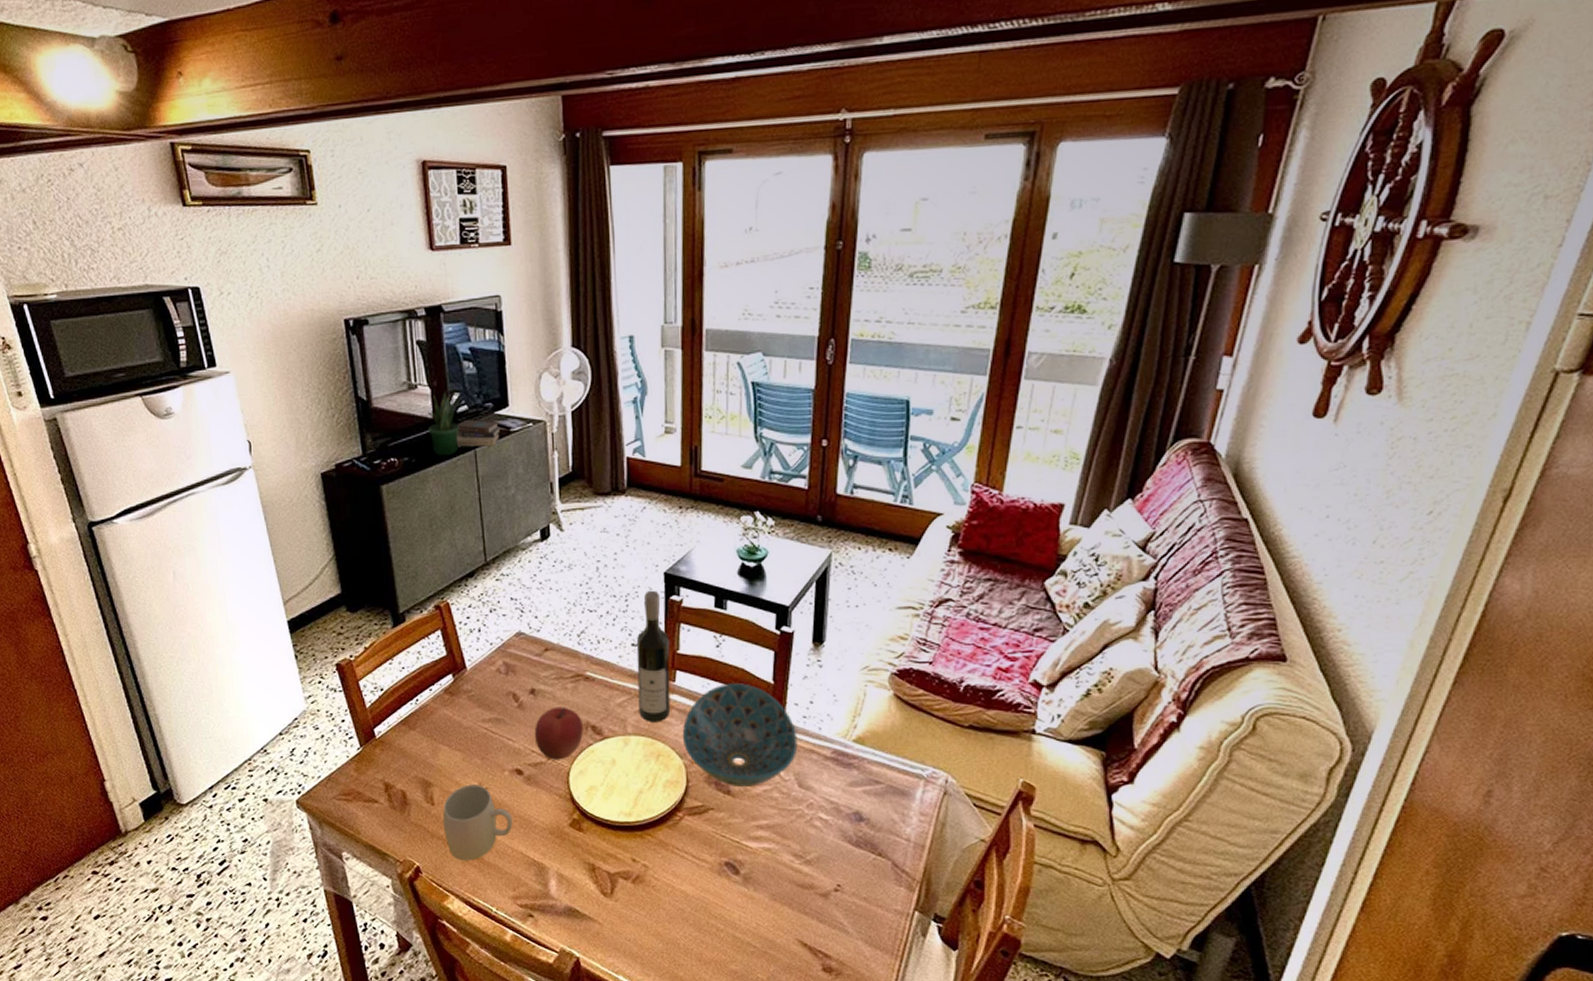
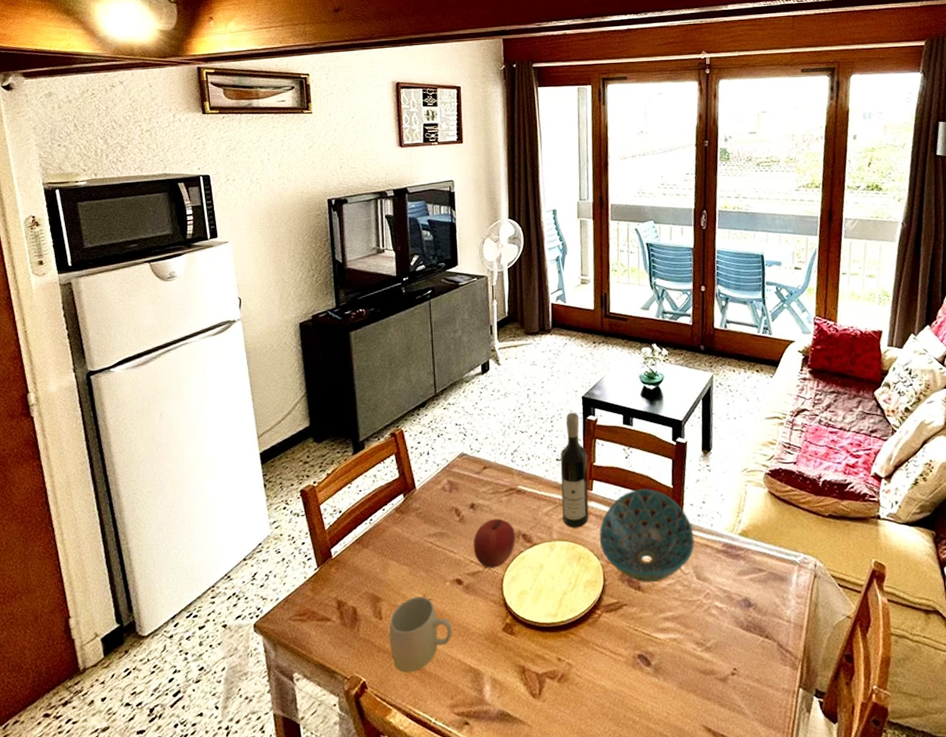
planter: present [428,392,459,456] -> none [392,255,417,307]
books: present [456,419,501,447] -> none [414,276,451,299]

